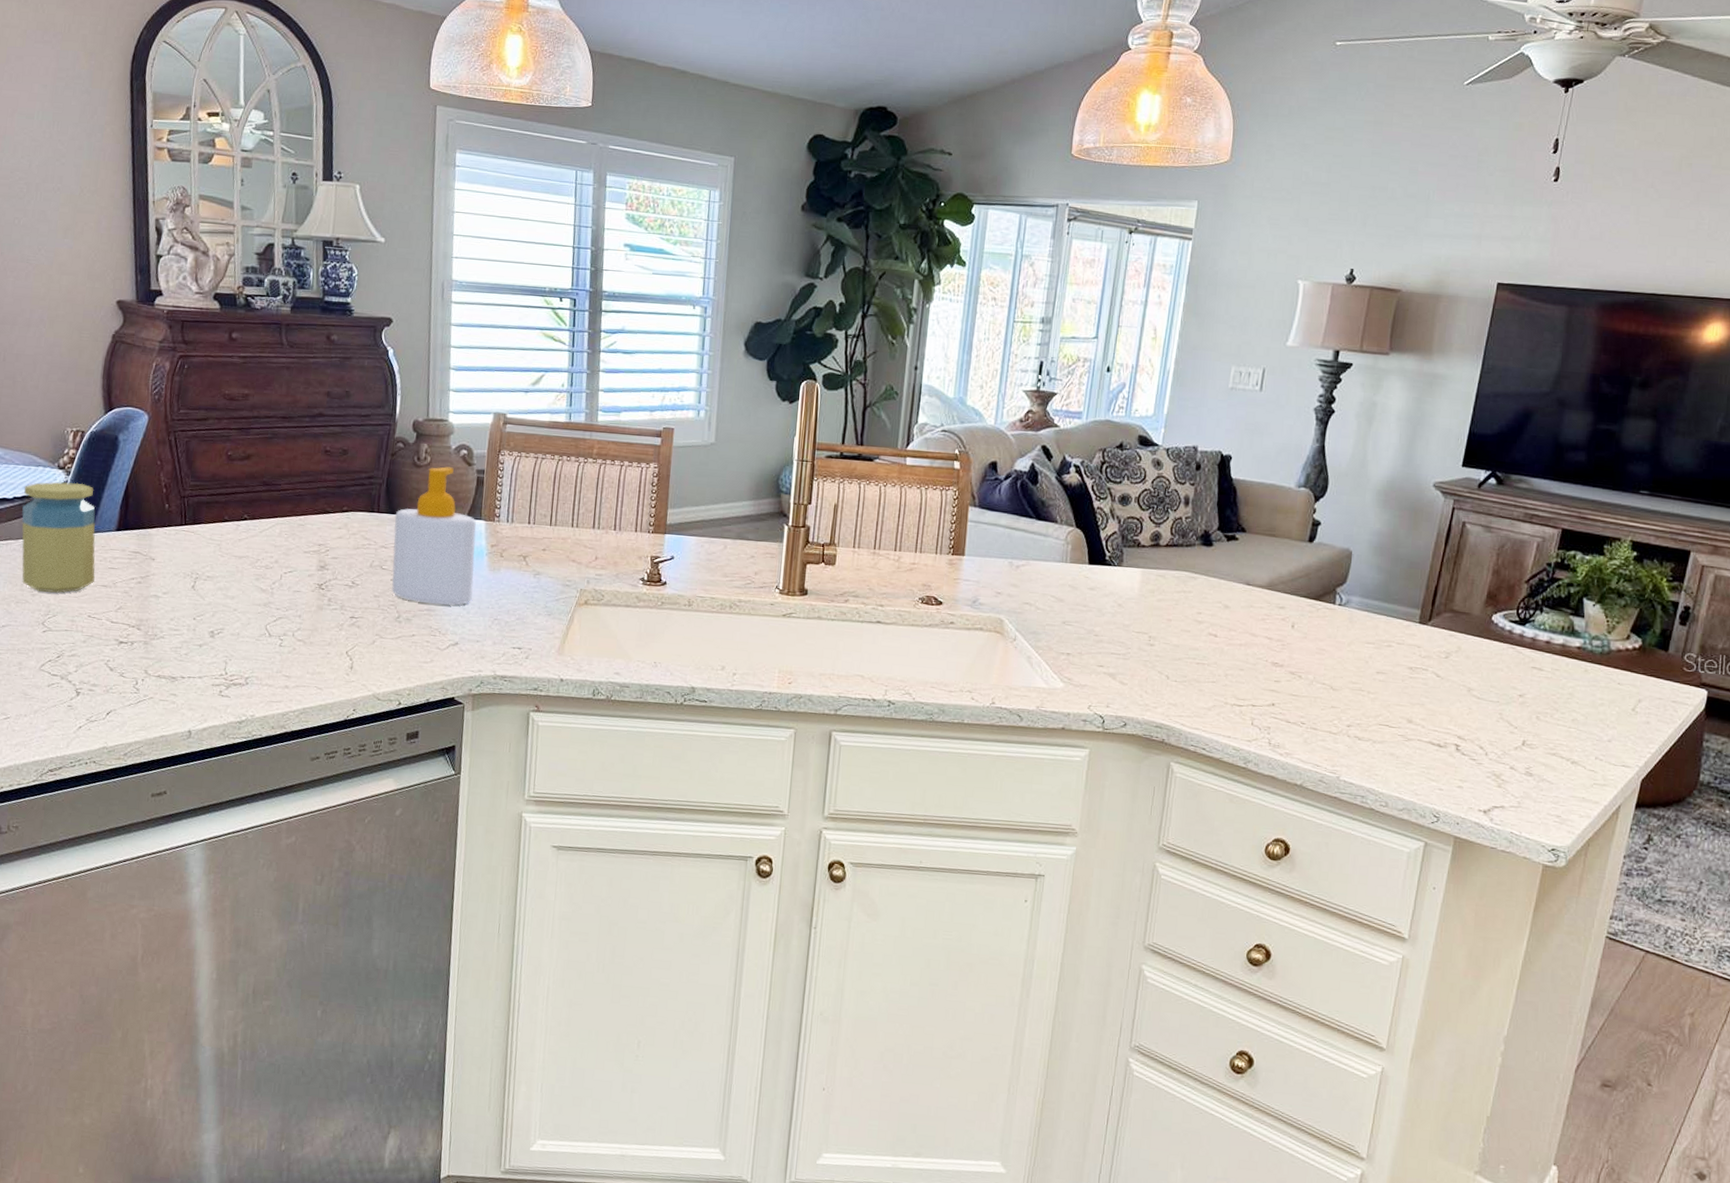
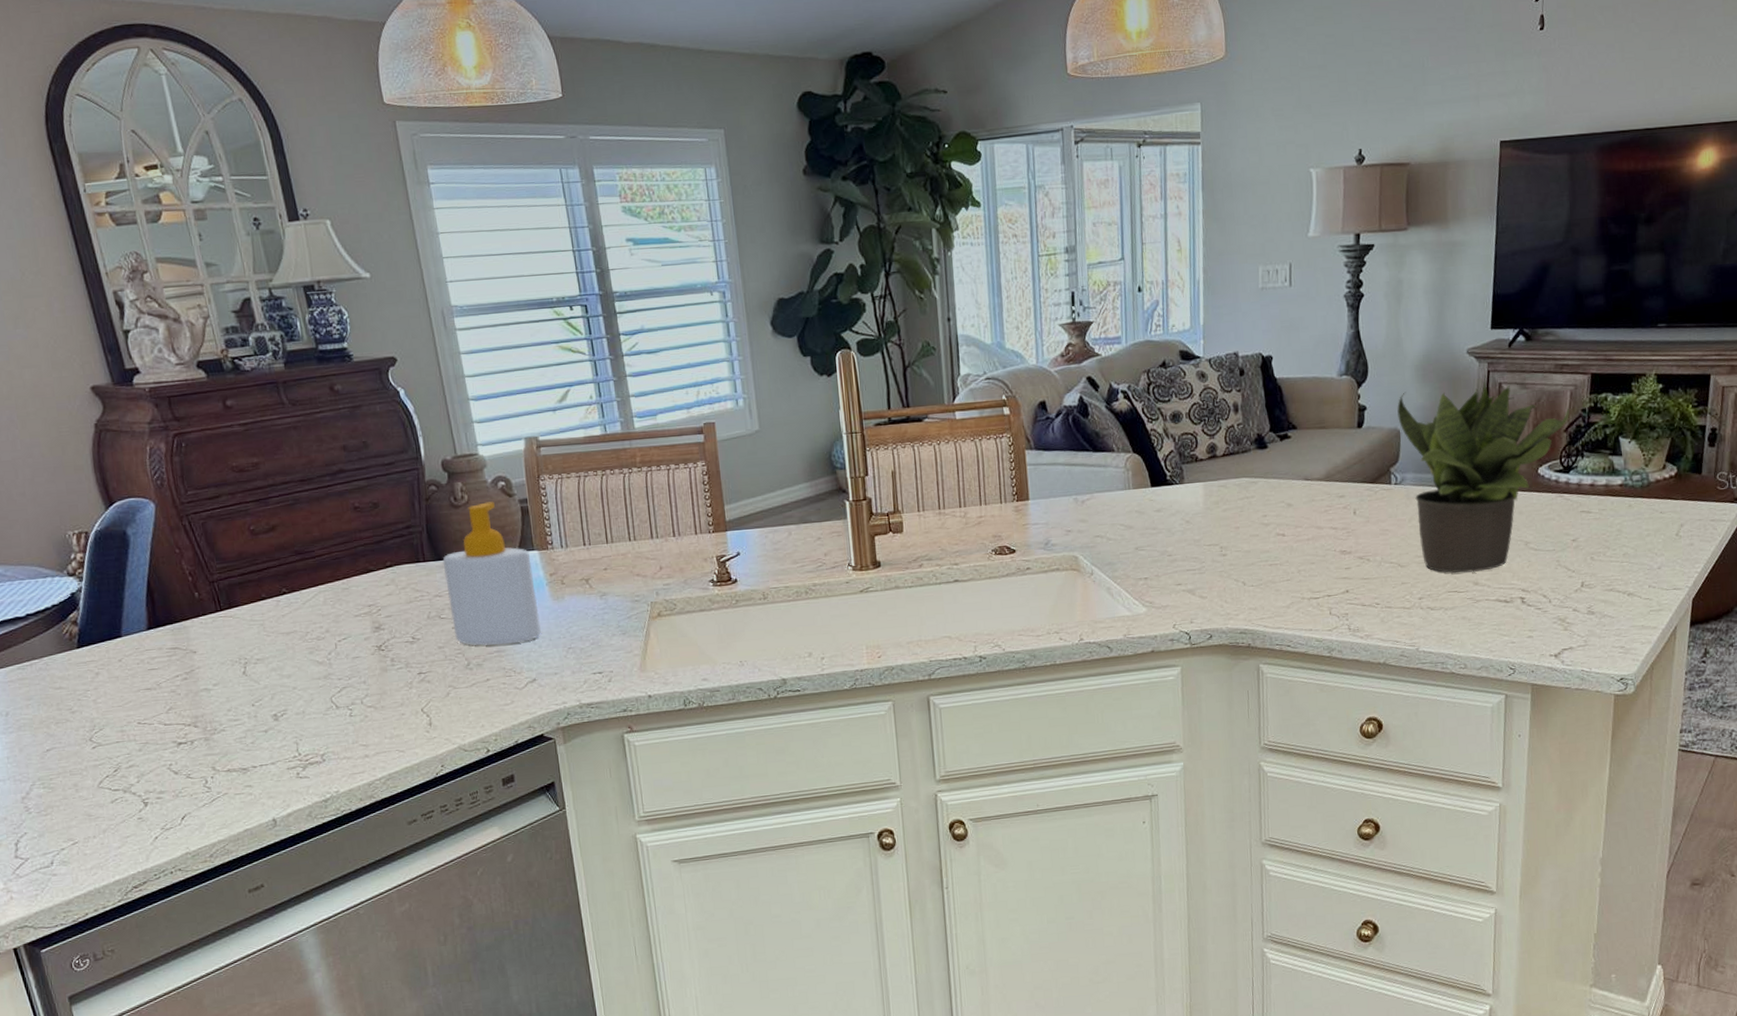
jar: present [22,482,96,593] -> none [35,586,136,707]
potted plant: none [1352,510,1534,710] -> present [1397,373,1569,573]

